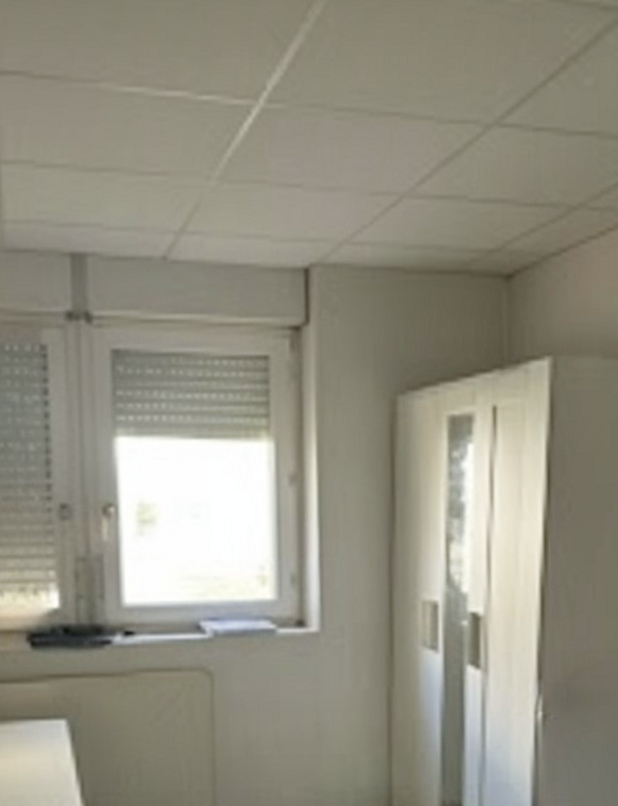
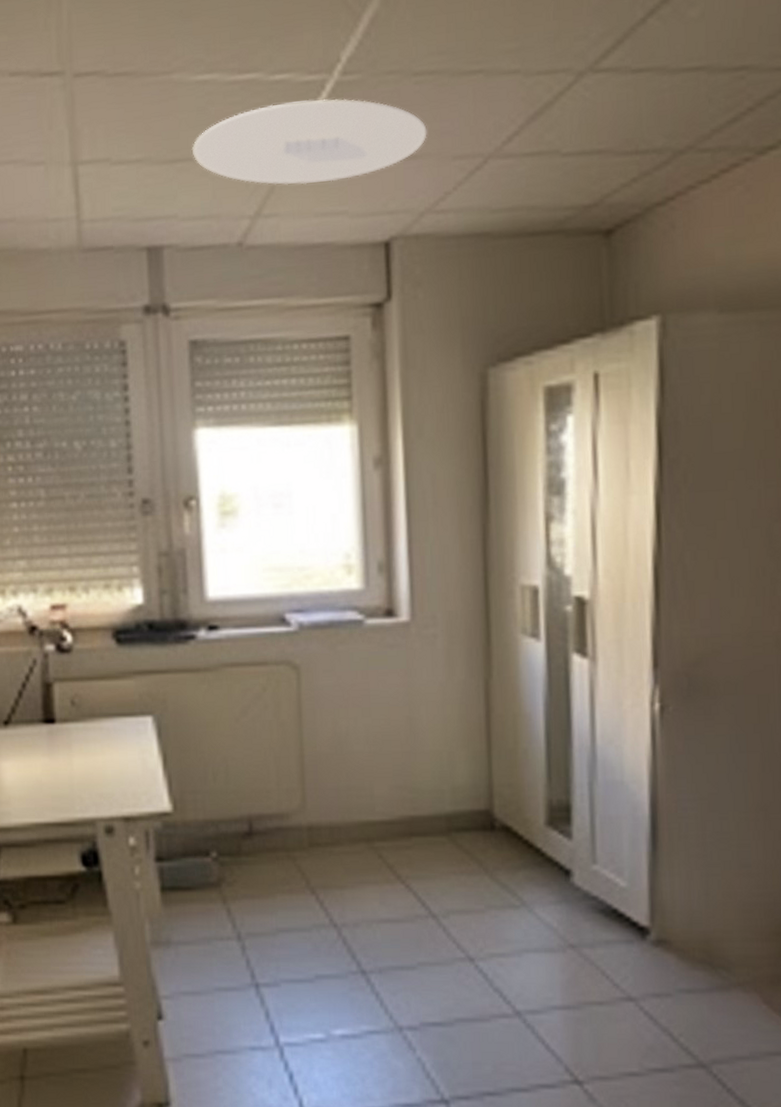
ceiling light: none [118,124,347,205] -> present [191,98,427,185]

